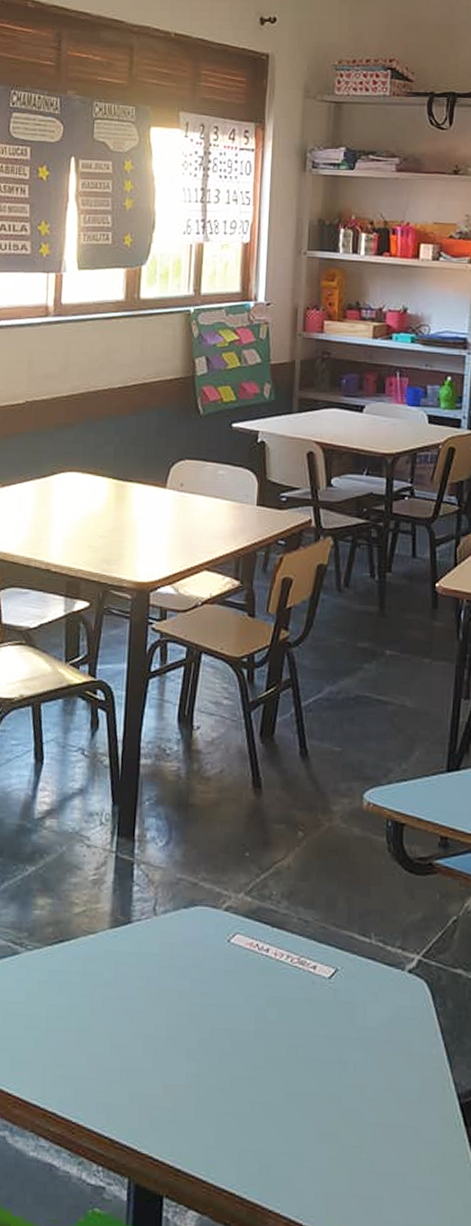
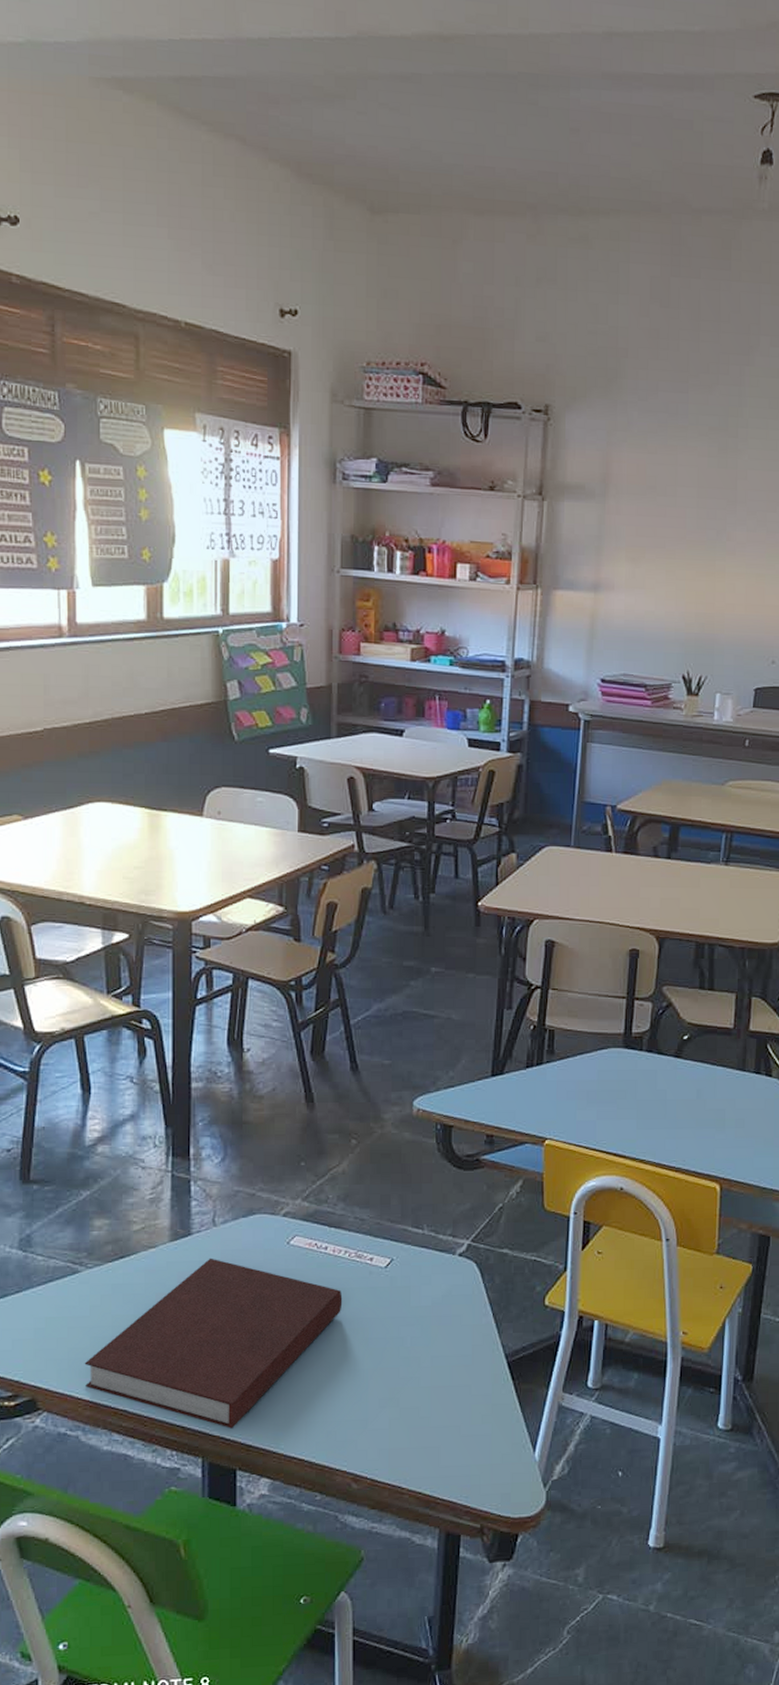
notebook: none [16,950,283,1147] -> present [84,1258,343,1429]

